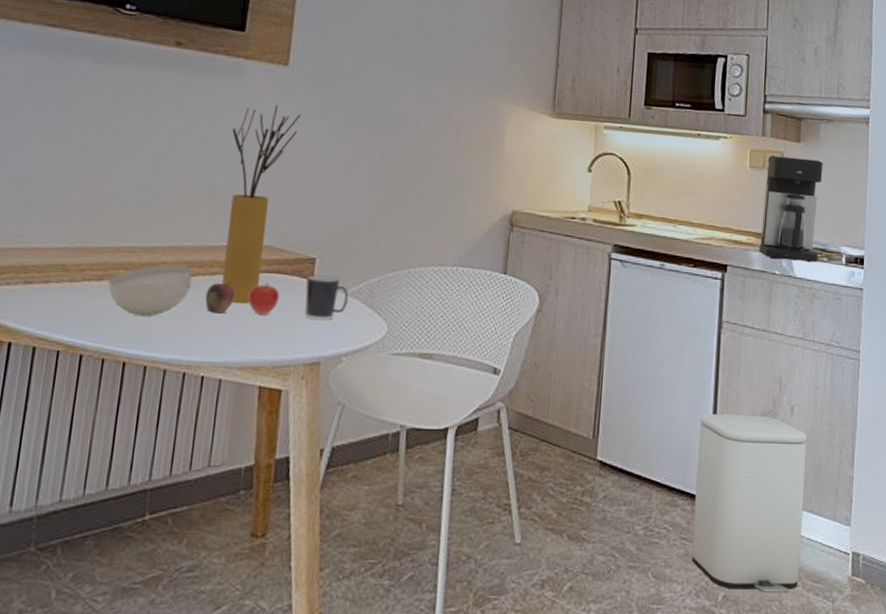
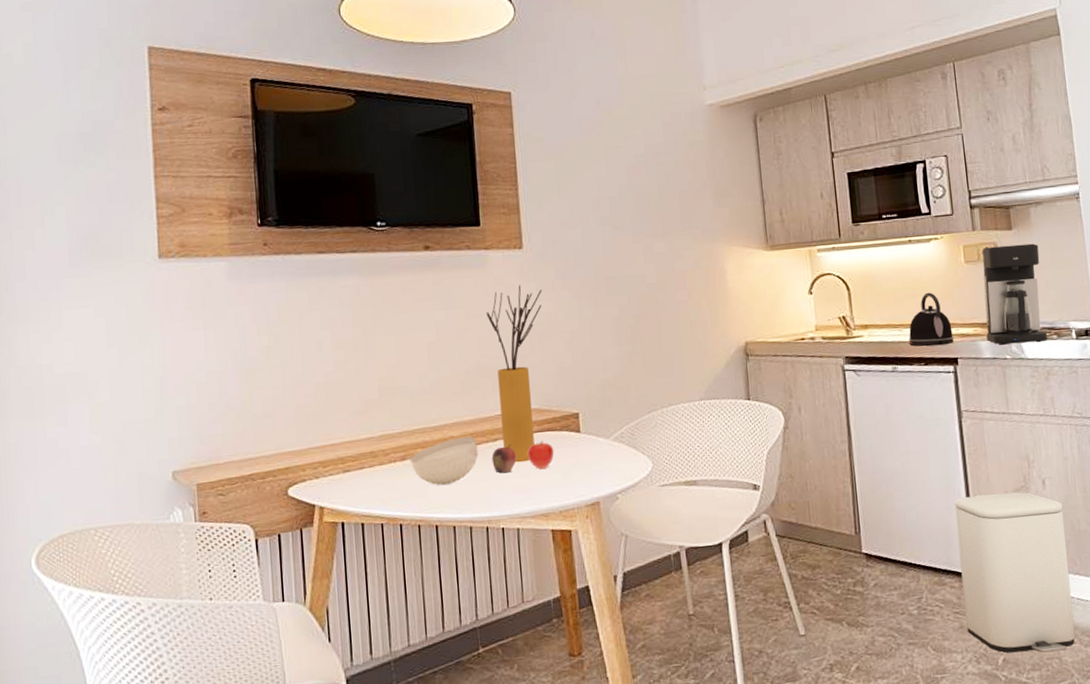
mug: present [305,275,349,321] -> none [574,426,614,467]
kettle: none [681,191,727,250] -> present [909,292,954,346]

